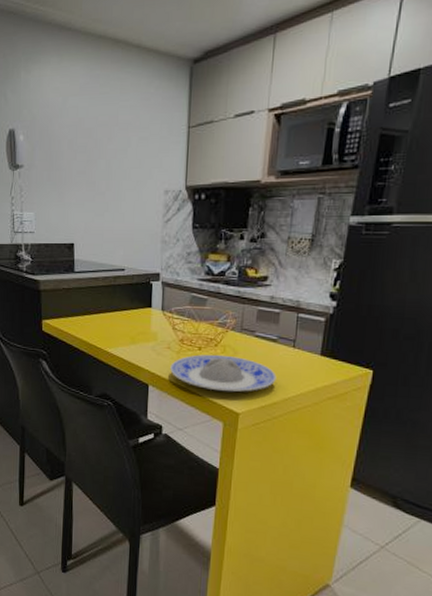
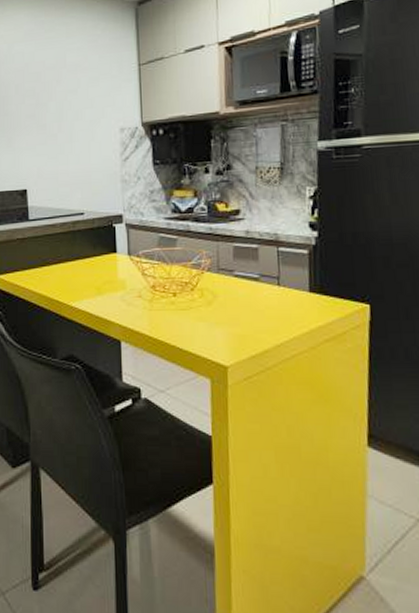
plate: present [170,354,277,392] -> none [143,300,264,342]

